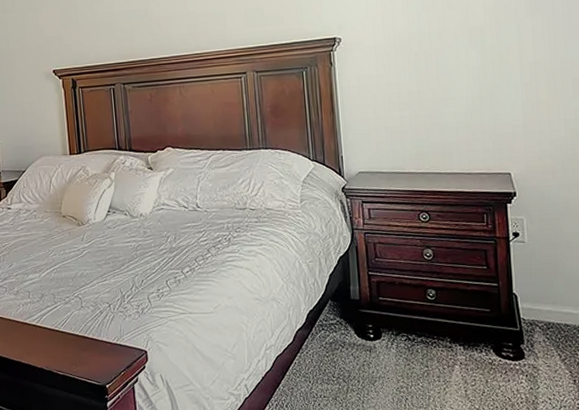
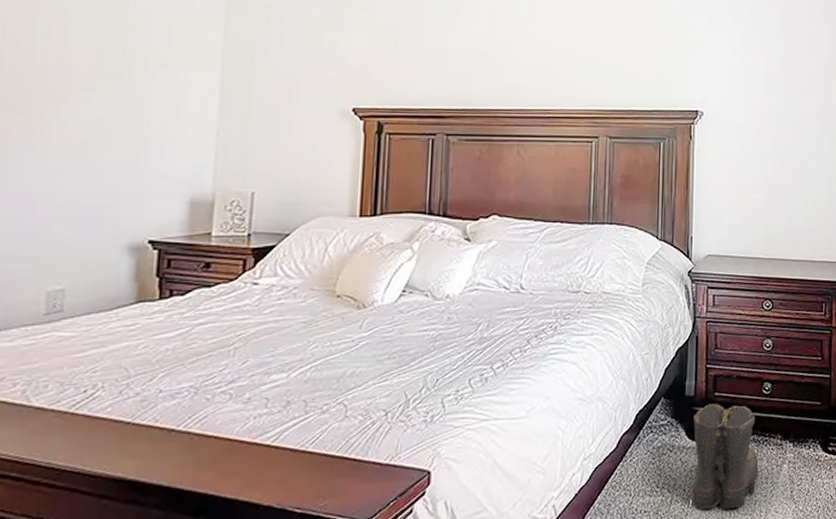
boots: none [361,307,430,401] -> present [690,403,759,510]

